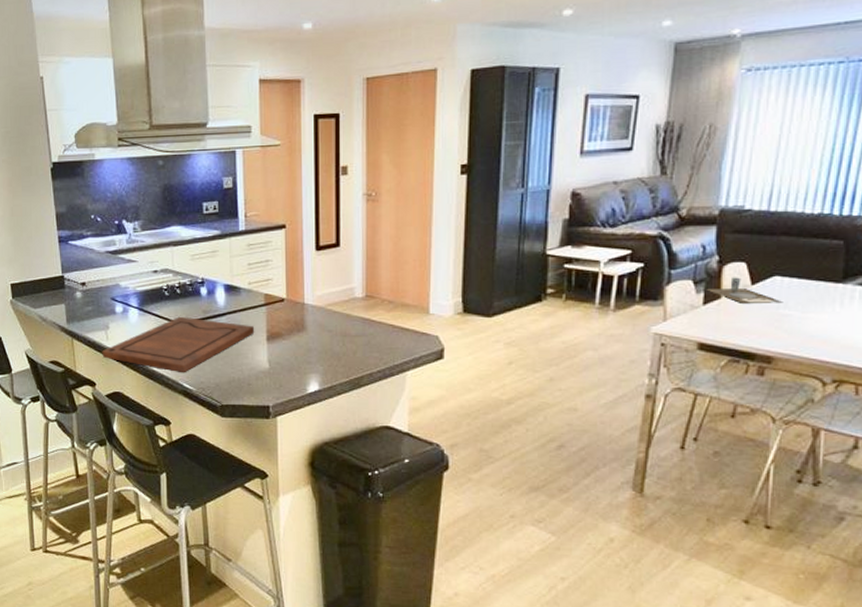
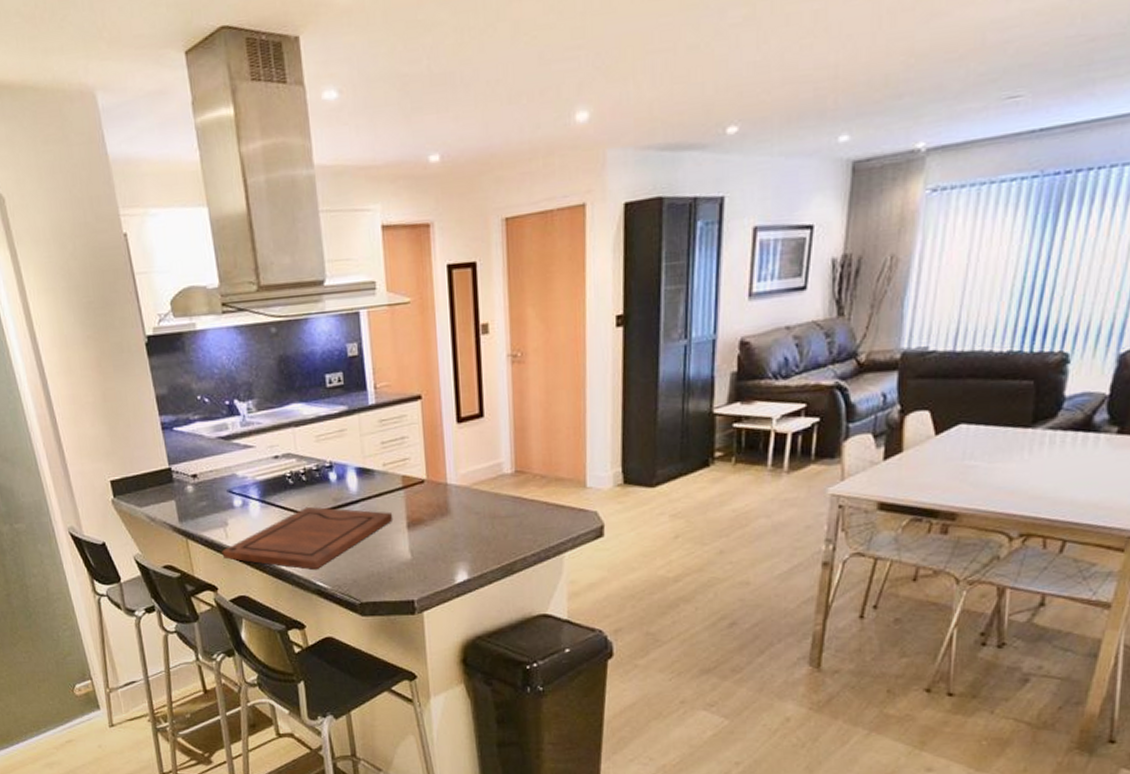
place setting: present [706,277,783,303] -> none [887,427,969,456]

